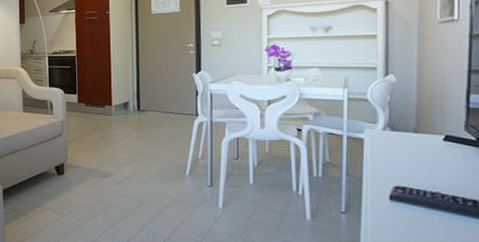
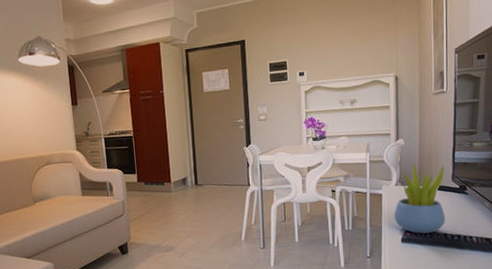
succulent plant: none [380,103,455,193] -> present [394,161,446,234]

